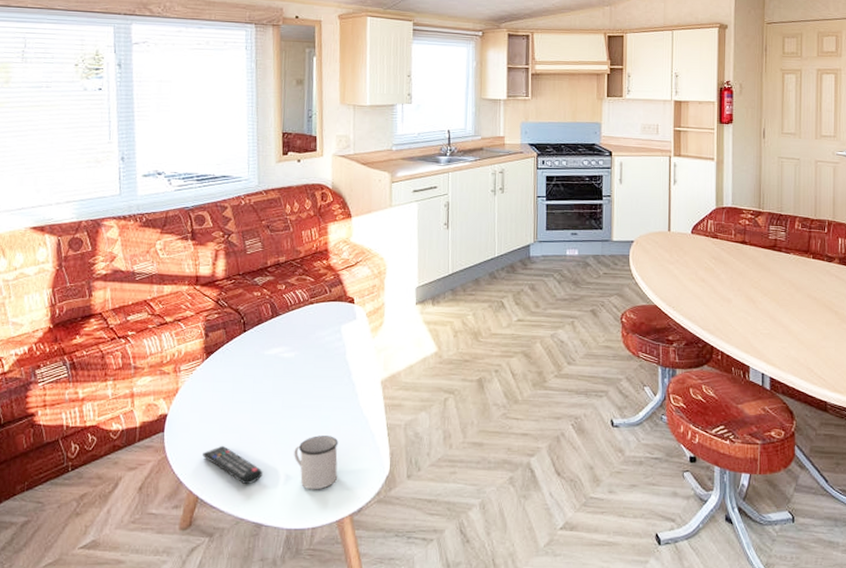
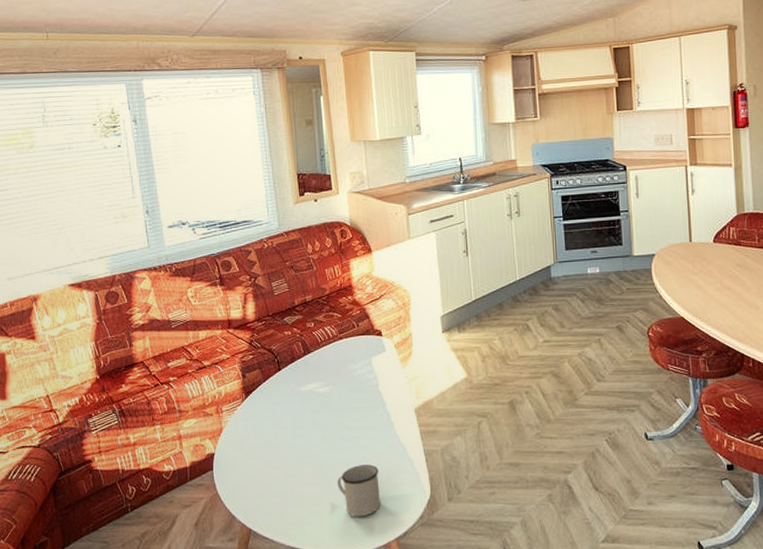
remote control: present [202,445,263,485] -> none [251,479,309,516]

